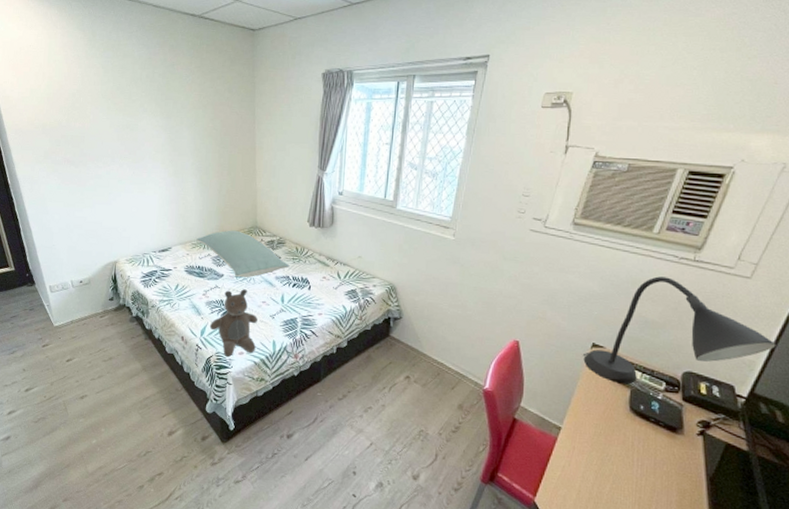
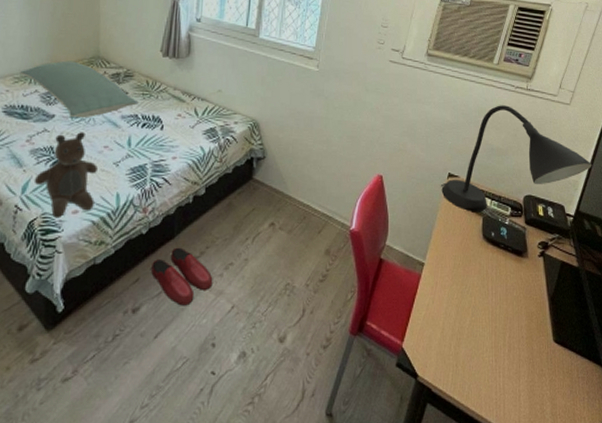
slippers: none [302,389,354,438] -> present [151,247,213,306]

